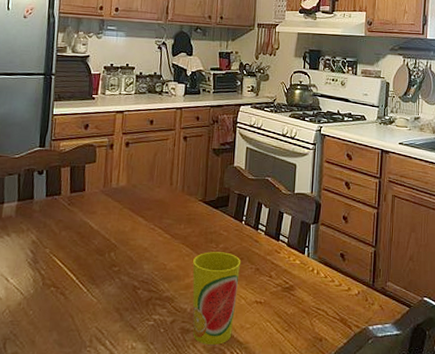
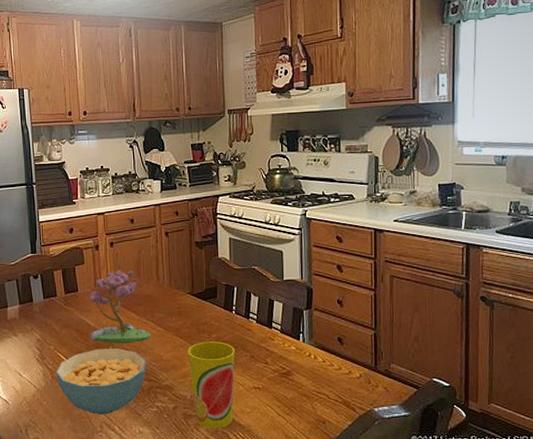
cereal bowl: none [48,254,148,327] -> present [56,348,146,415]
flower arrangement: none [91,171,157,250] -> present [89,270,151,344]

